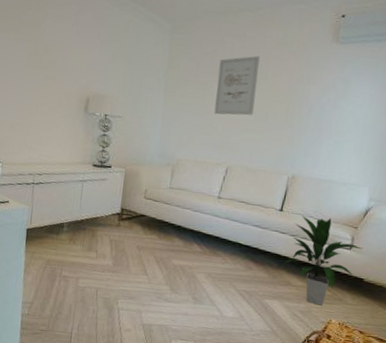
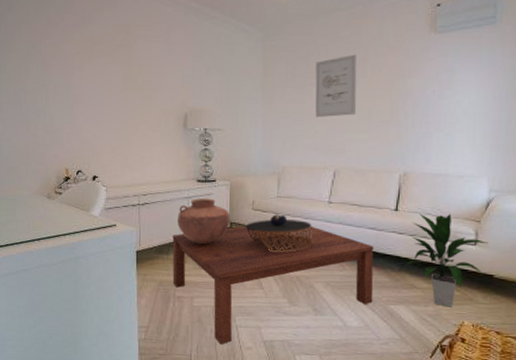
coffee table: none [60,213,257,325] -> present [172,226,374,345]
vase: none [70,182,123,228] -> present [177,198,230,244]
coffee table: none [136,204,200,242] -> present [245,214,312,253]

